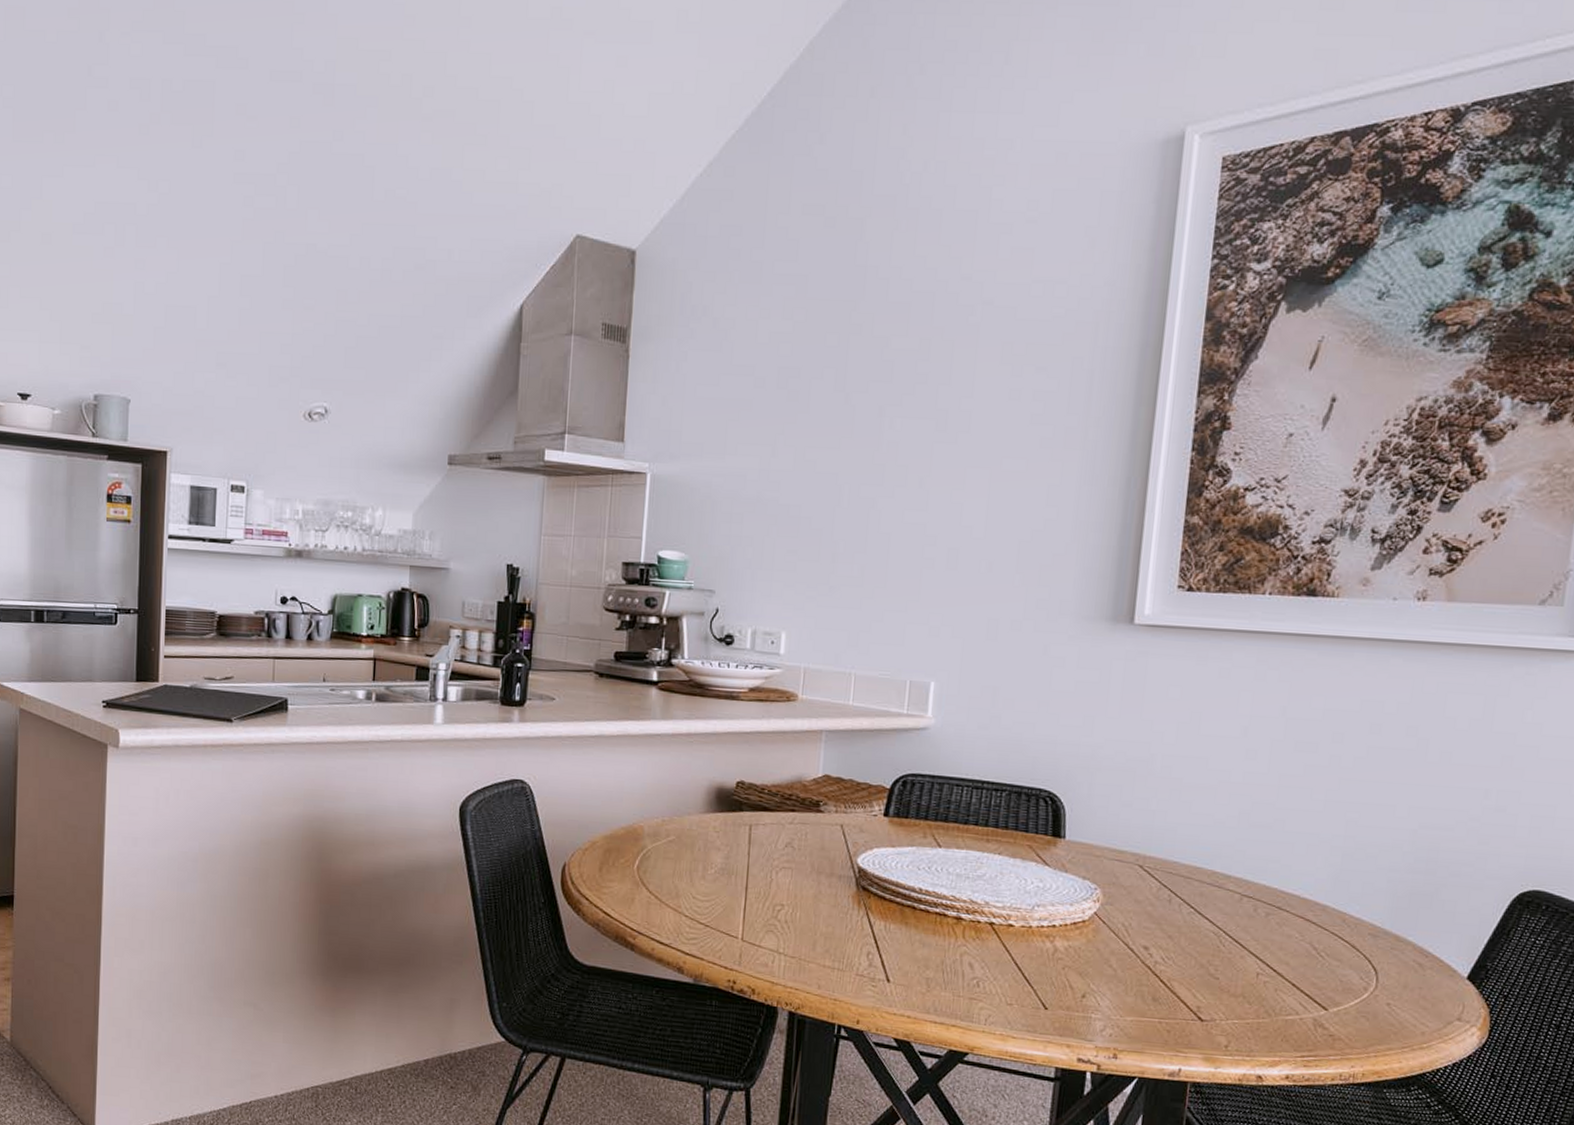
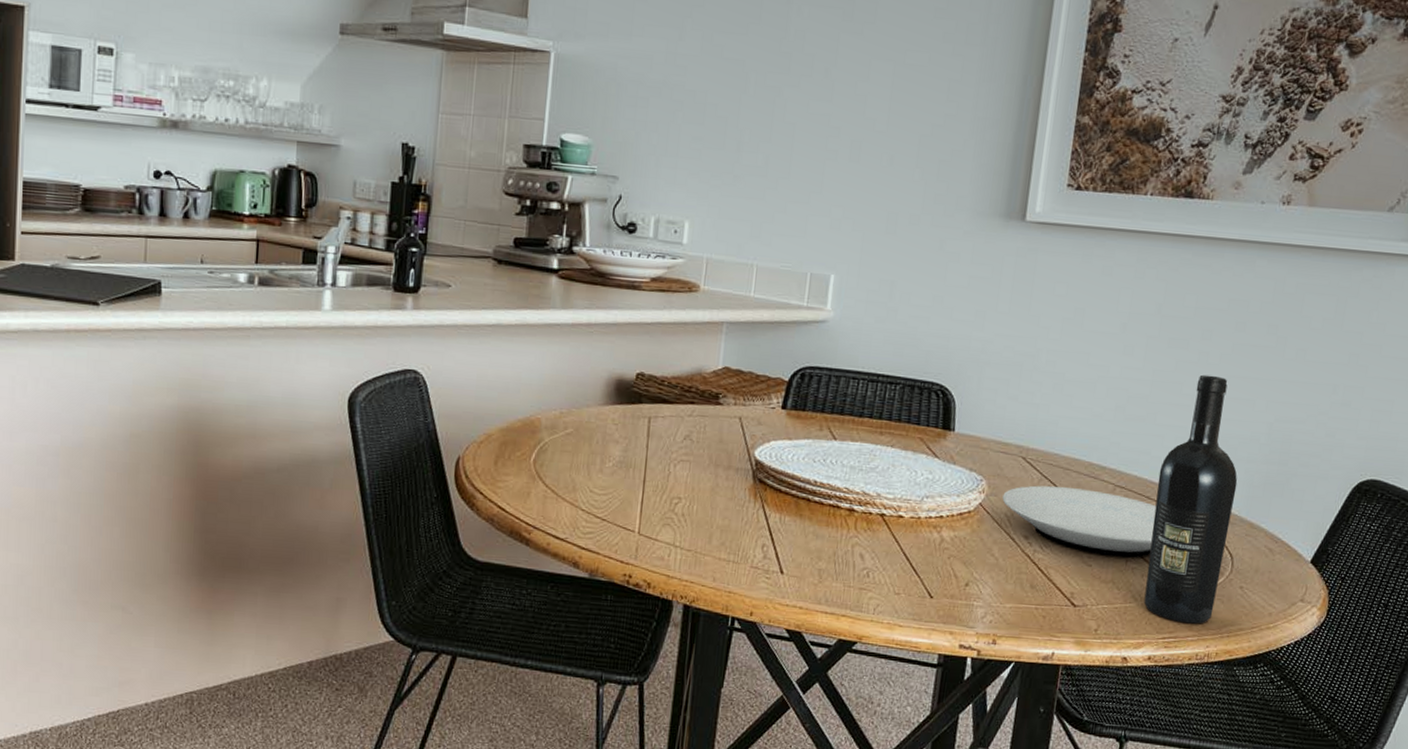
plate: none [1119,894,1289,972] -> present [1002,485,1157,559]
wine bottle: none [1278,779,1379,1043] -> present [1143,374,1238,624]

